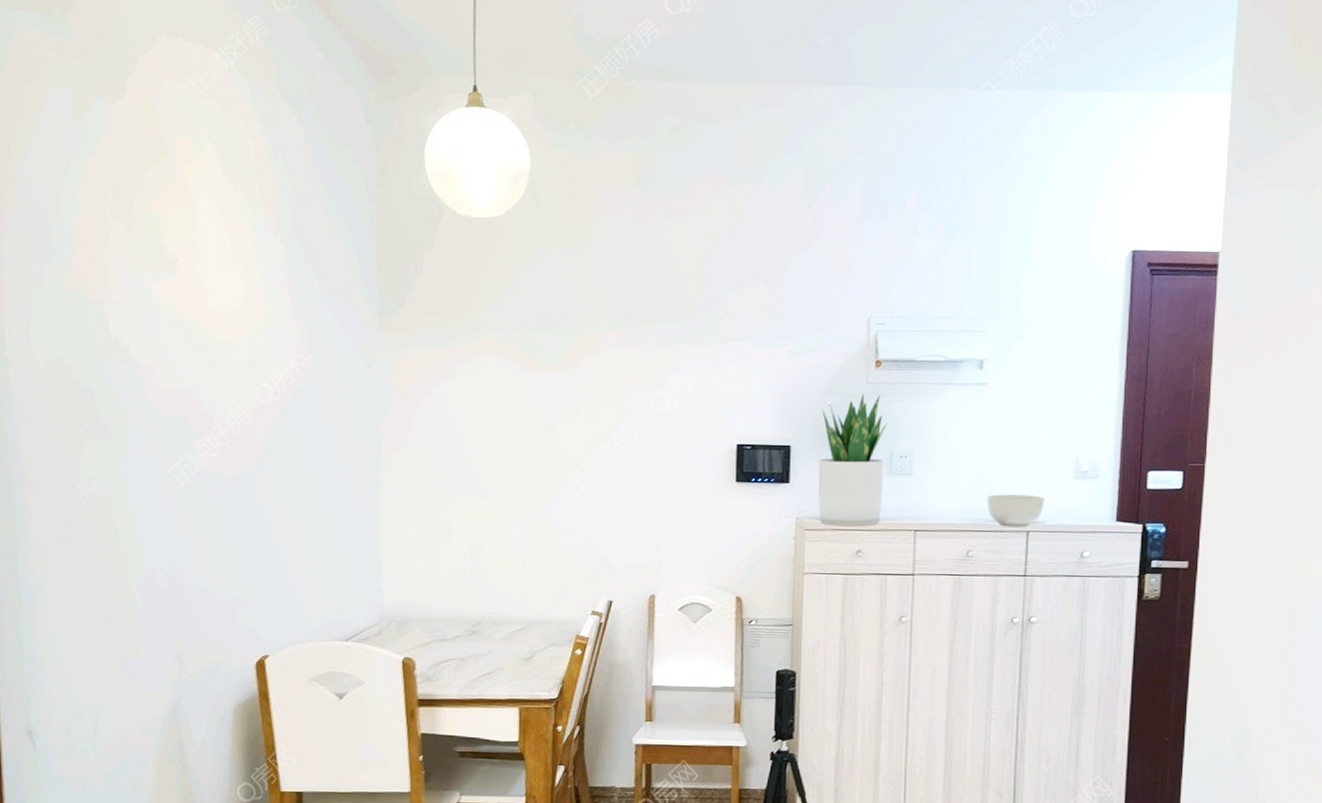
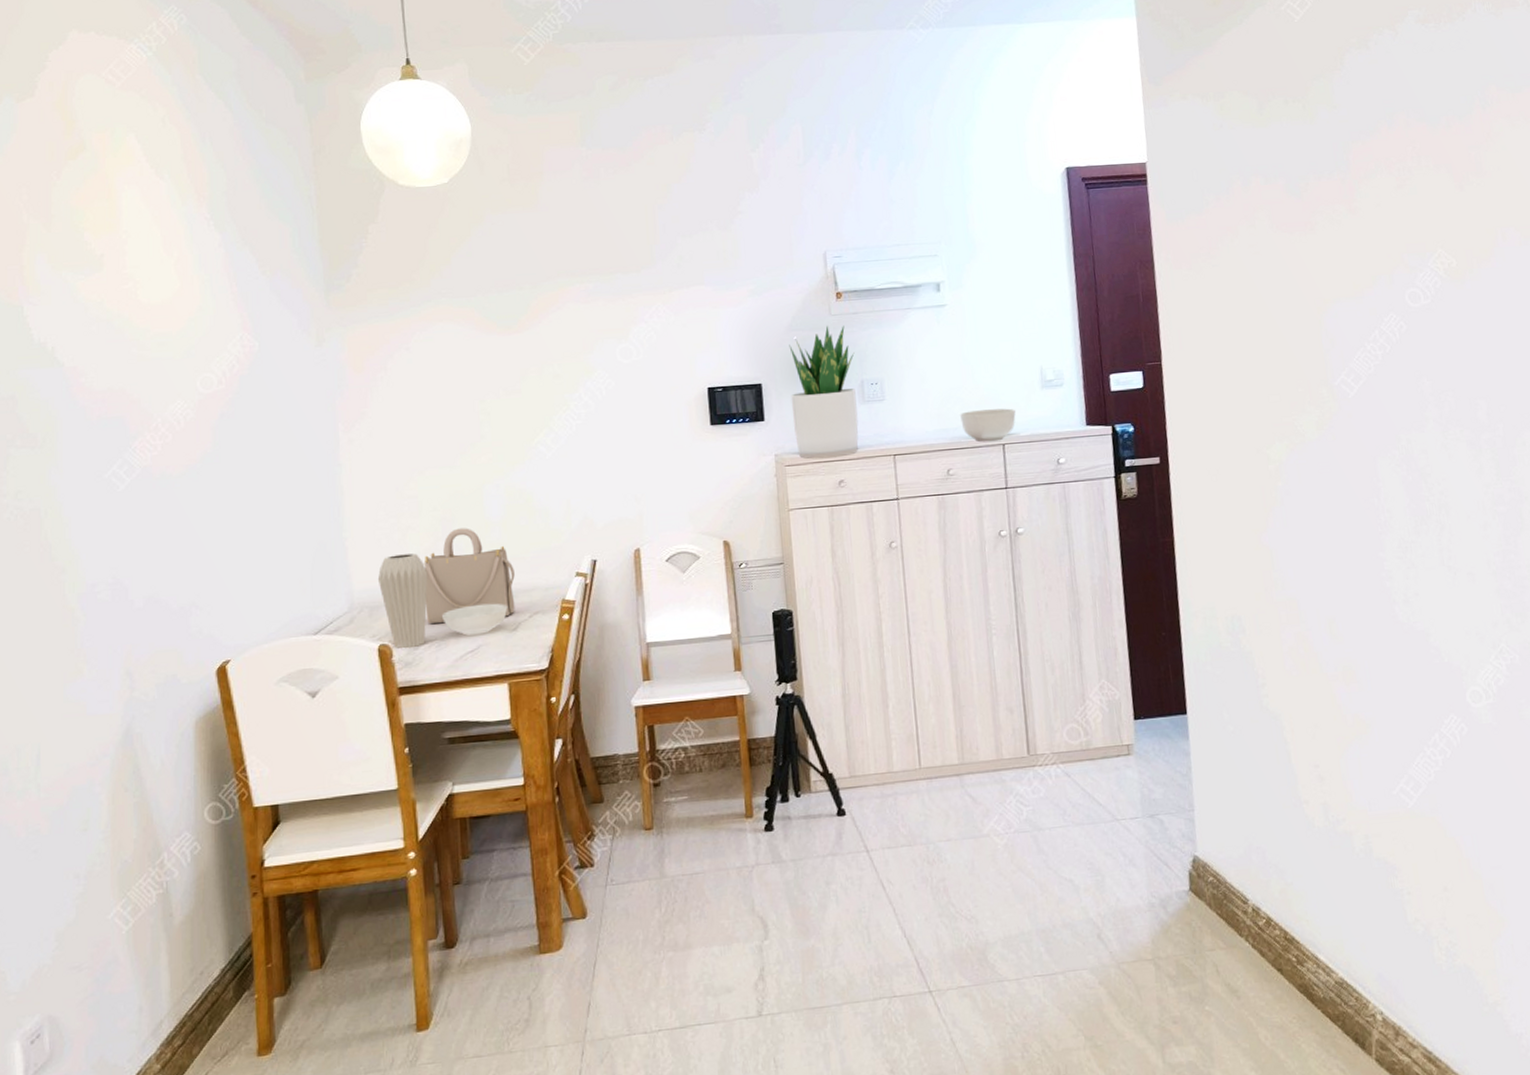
vase: none [406,575,454,664] -> present [377,553,428,649]
handbag: none [448,556,534,646] -> present [423,528,515,624]
bowl: none [462,630,525,659] -> present [441,603,508,636]

